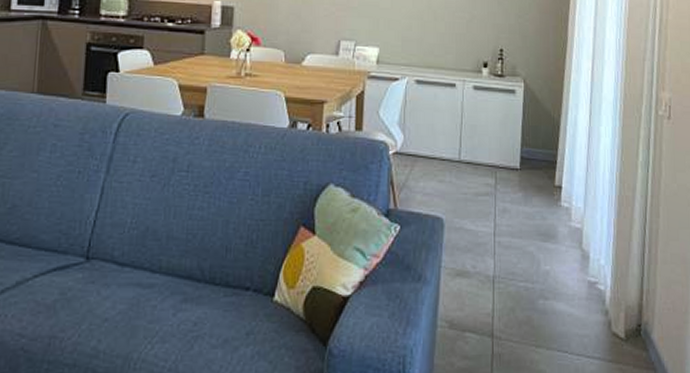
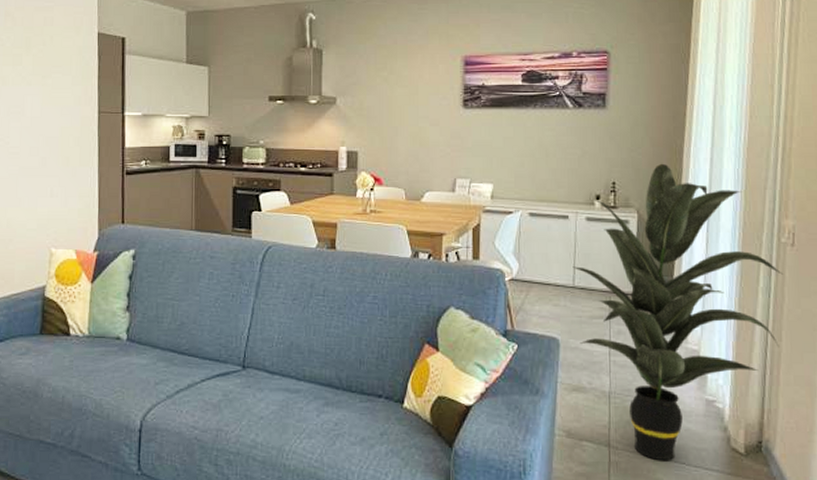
indoor plant: none [459,31,660,349] -> present [572,163,783,460]

